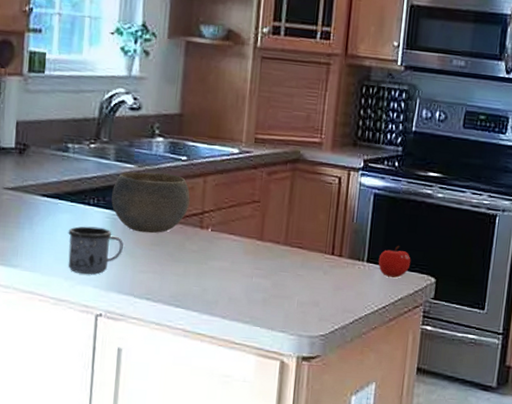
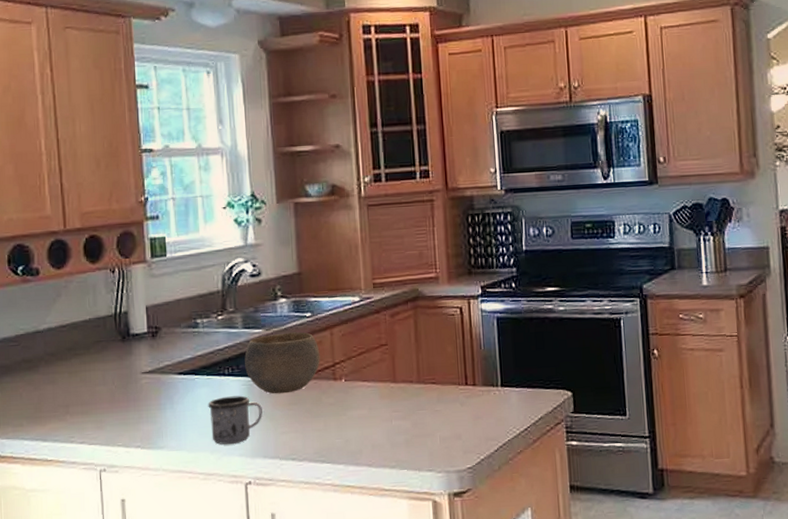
apple: present [378,246,411,278] -> none [512,365,545,399]

